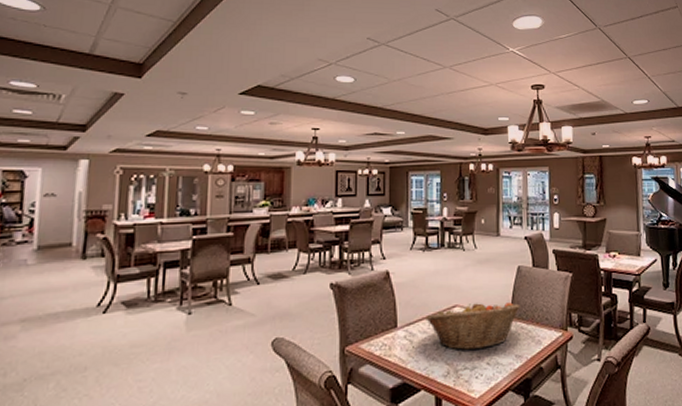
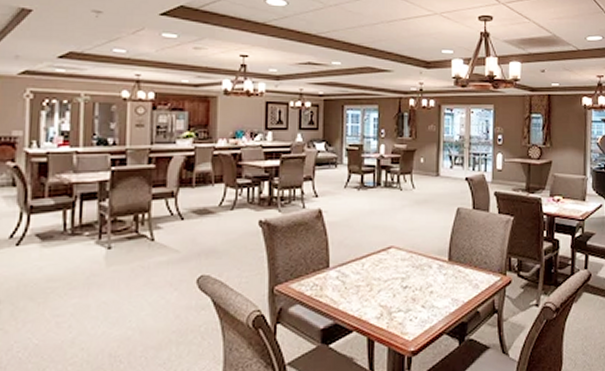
fruit basket: present [426,302,520,351] -> none [359,245,458,293]

